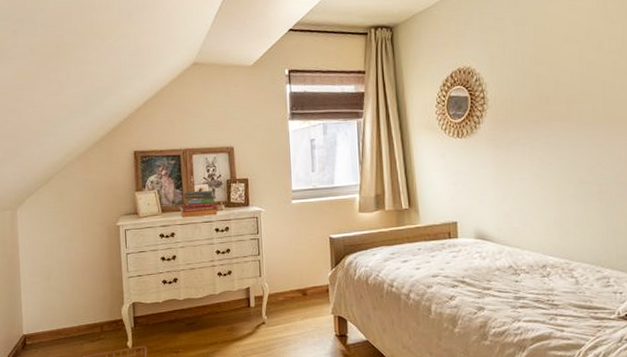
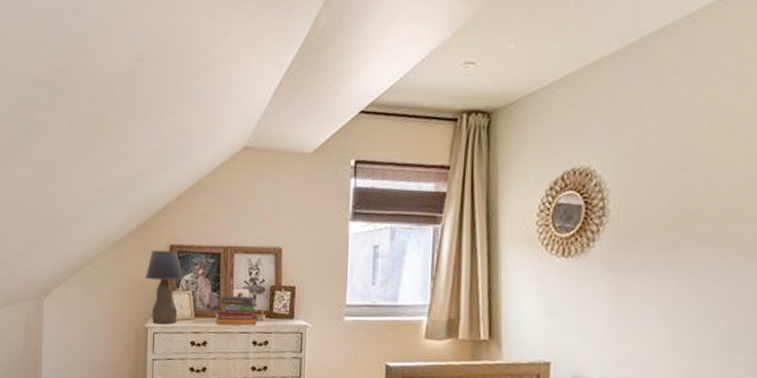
table lamp: none [113,155,148,222] -> present [145,248,183,325]

